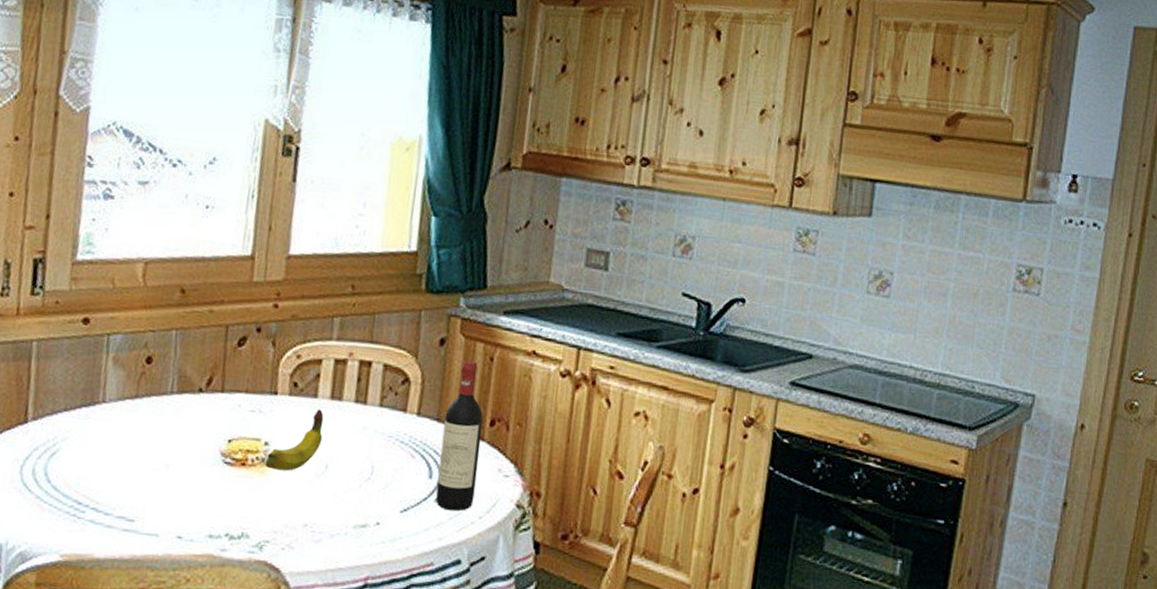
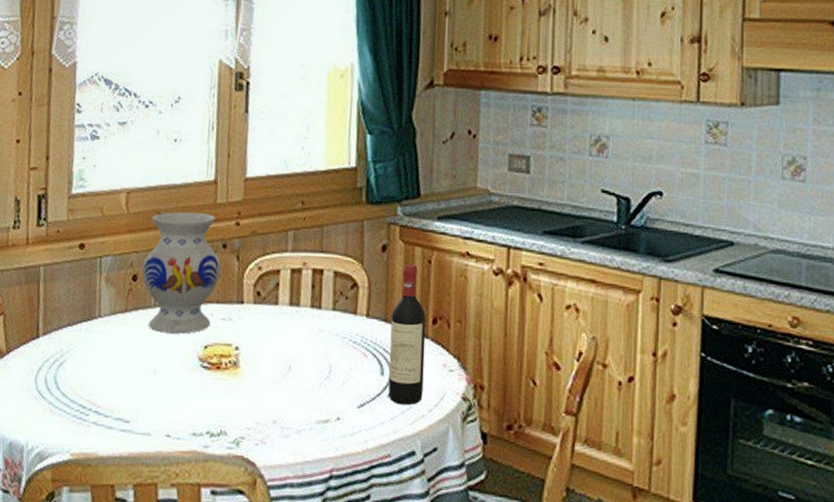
vase: none [157,288,254,426] -> present [141,211,222,334]
fruit: present [265,409,324,471] -> none [236,315,285,373]

